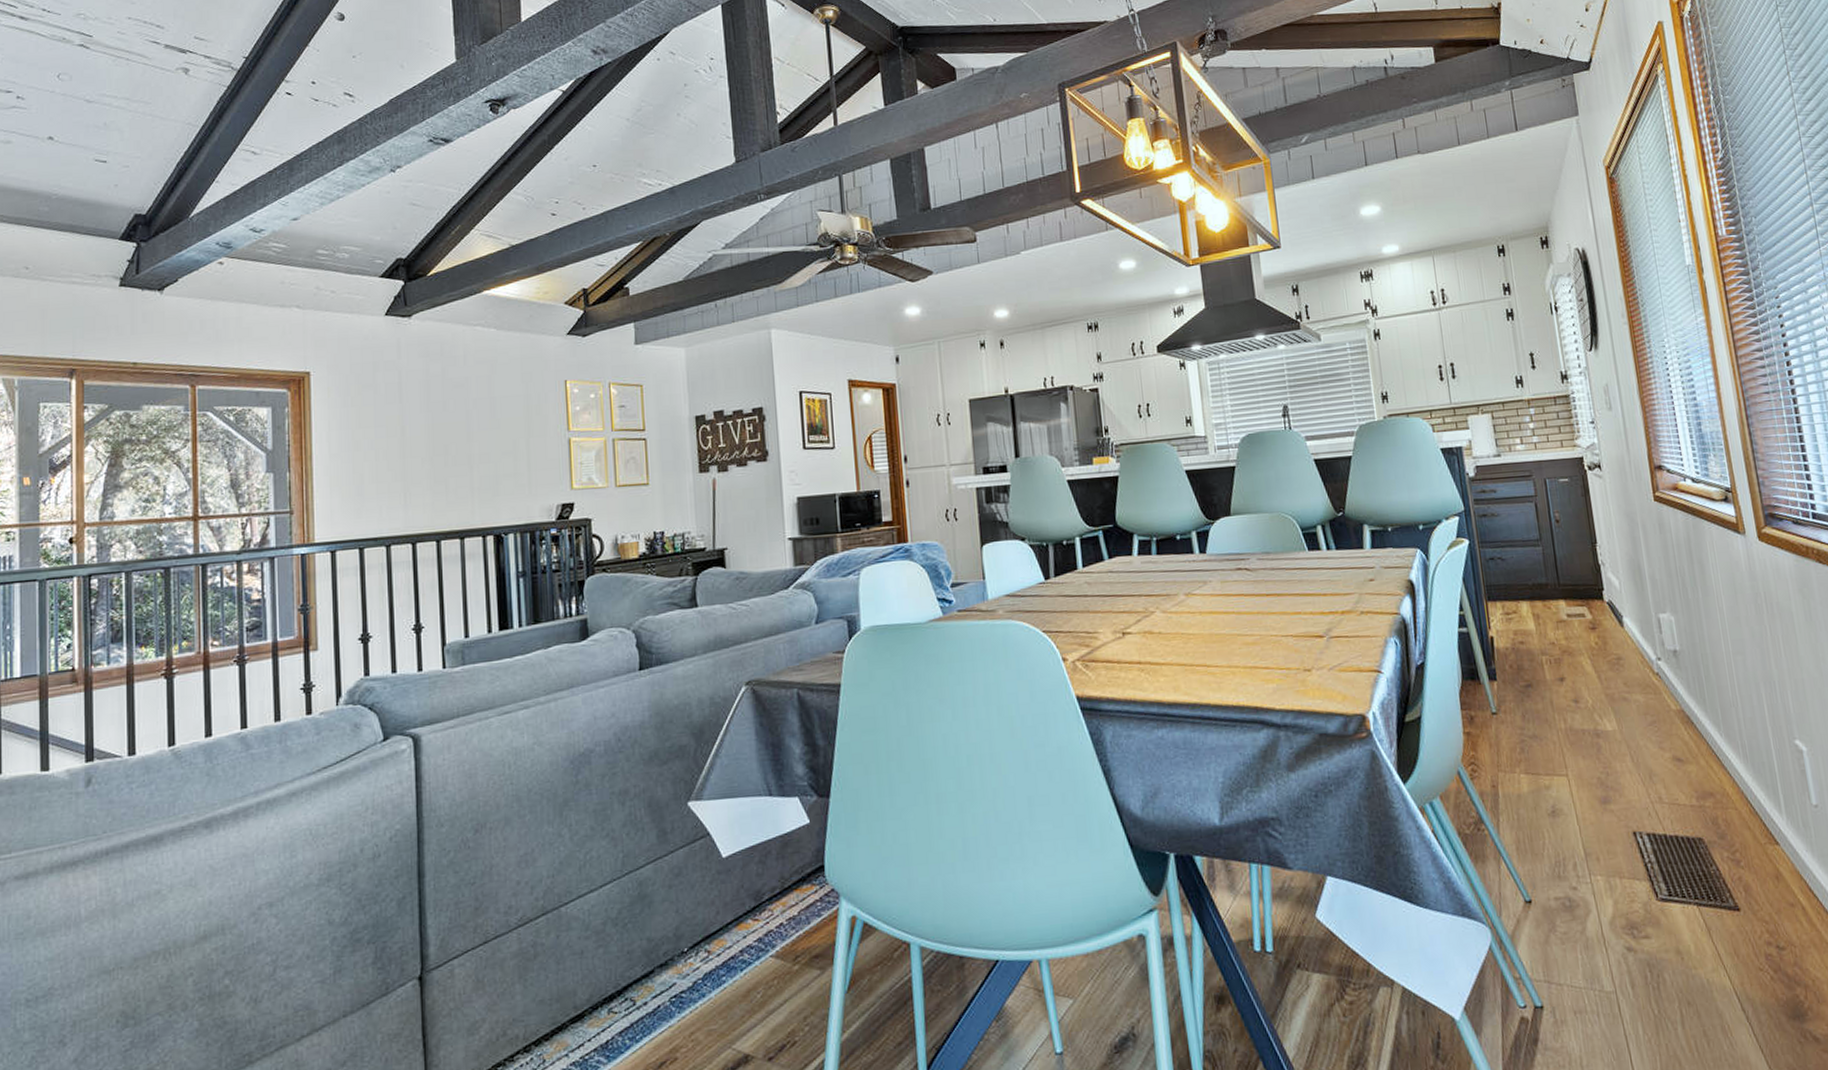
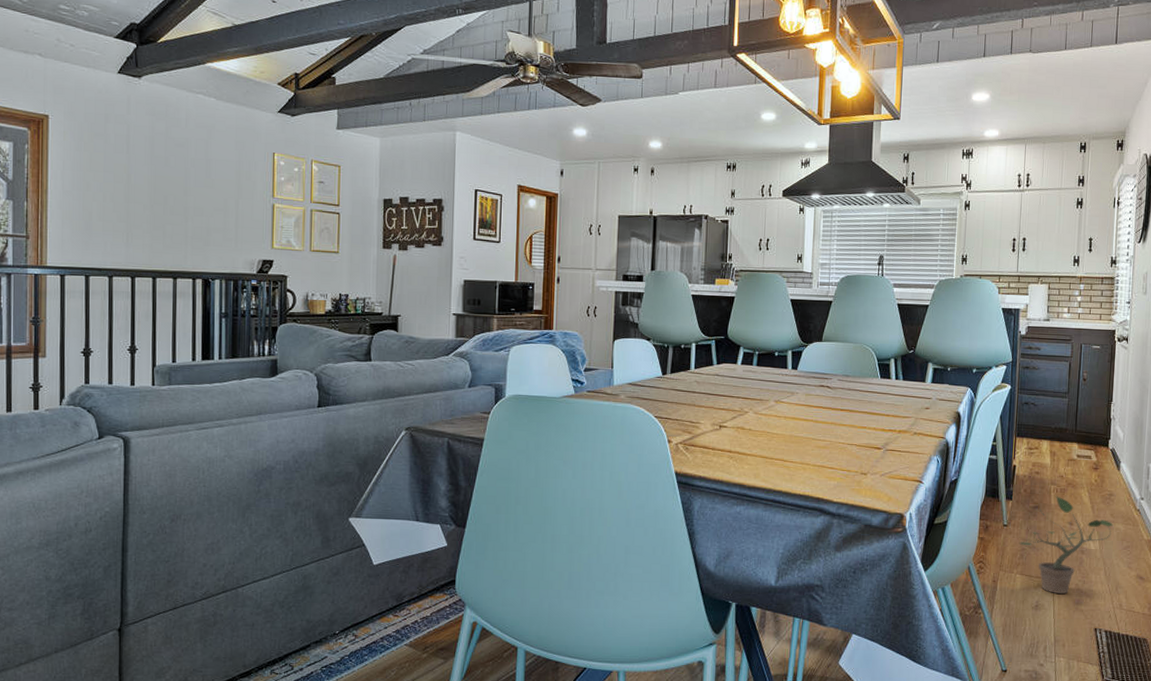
potted plant: none [1516,668,1630,793] -> present [1019,496,1113,594]

